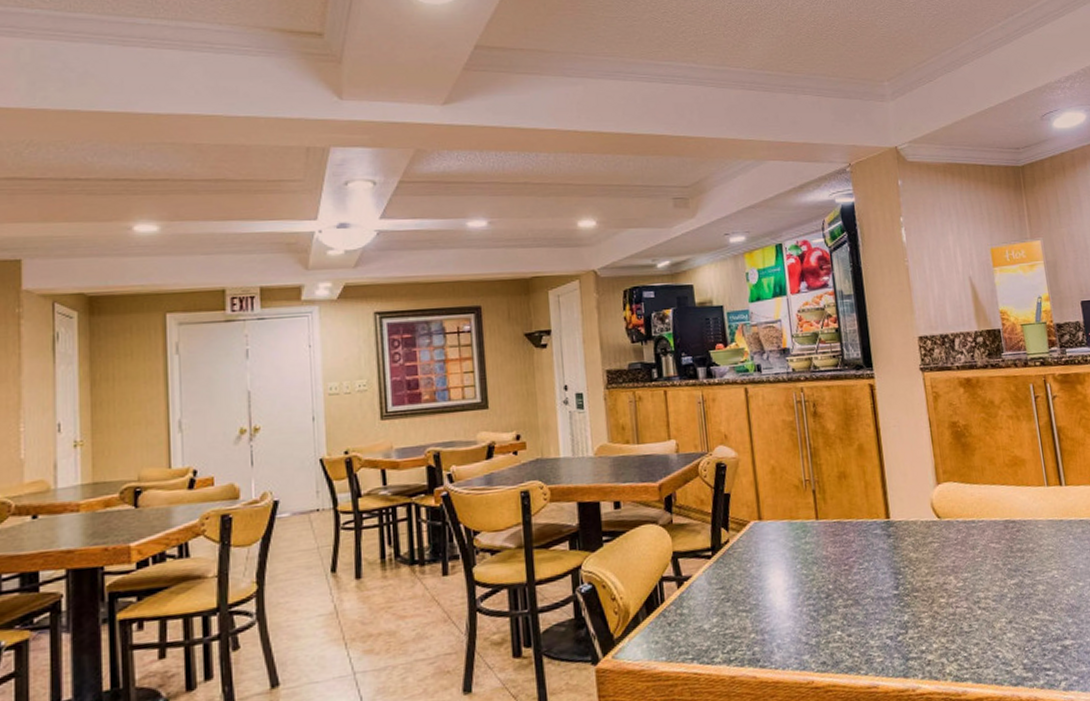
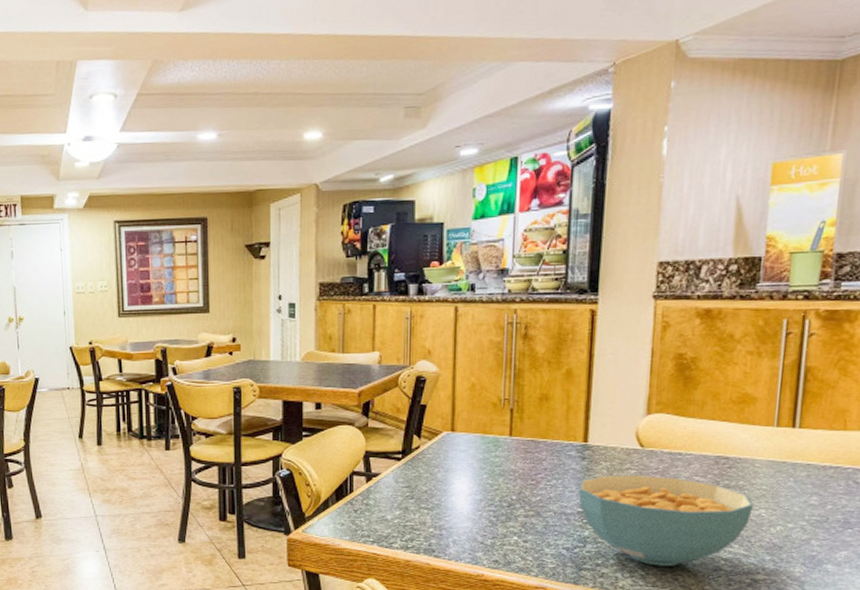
cereal bowl: none [889,546,1047,645] -> present [579,475,753,566]

